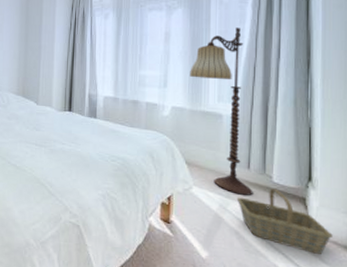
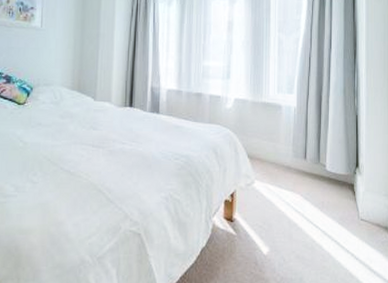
floor lamp: present [190,27,253,196] -> none [251,18,309,187]
basket: present [236,188,333,254] -> none [294,177,376,238]

